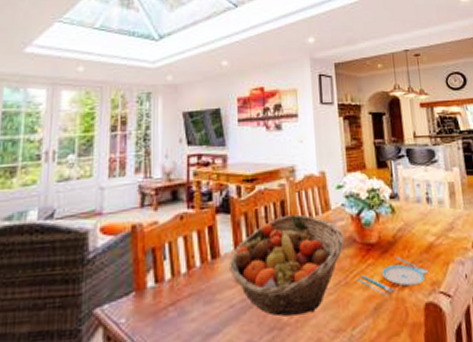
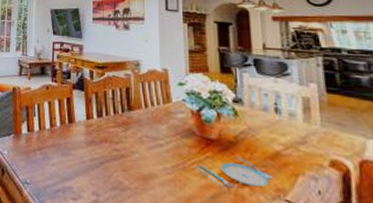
fruit basket: present [230,214,345,317] -> none [82,100,184,185]

